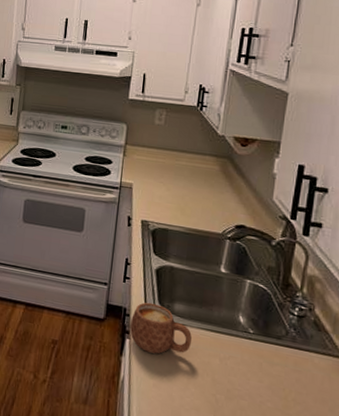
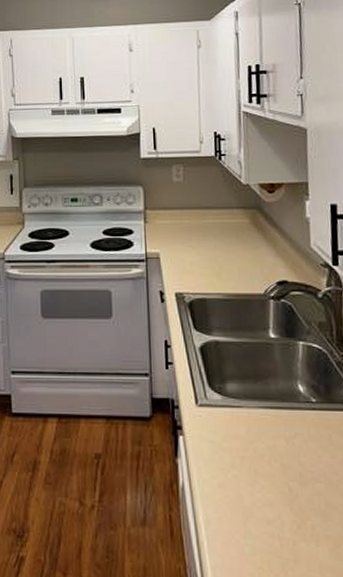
mug: present [130,302,192,354] -> none [180,387,253,447]

